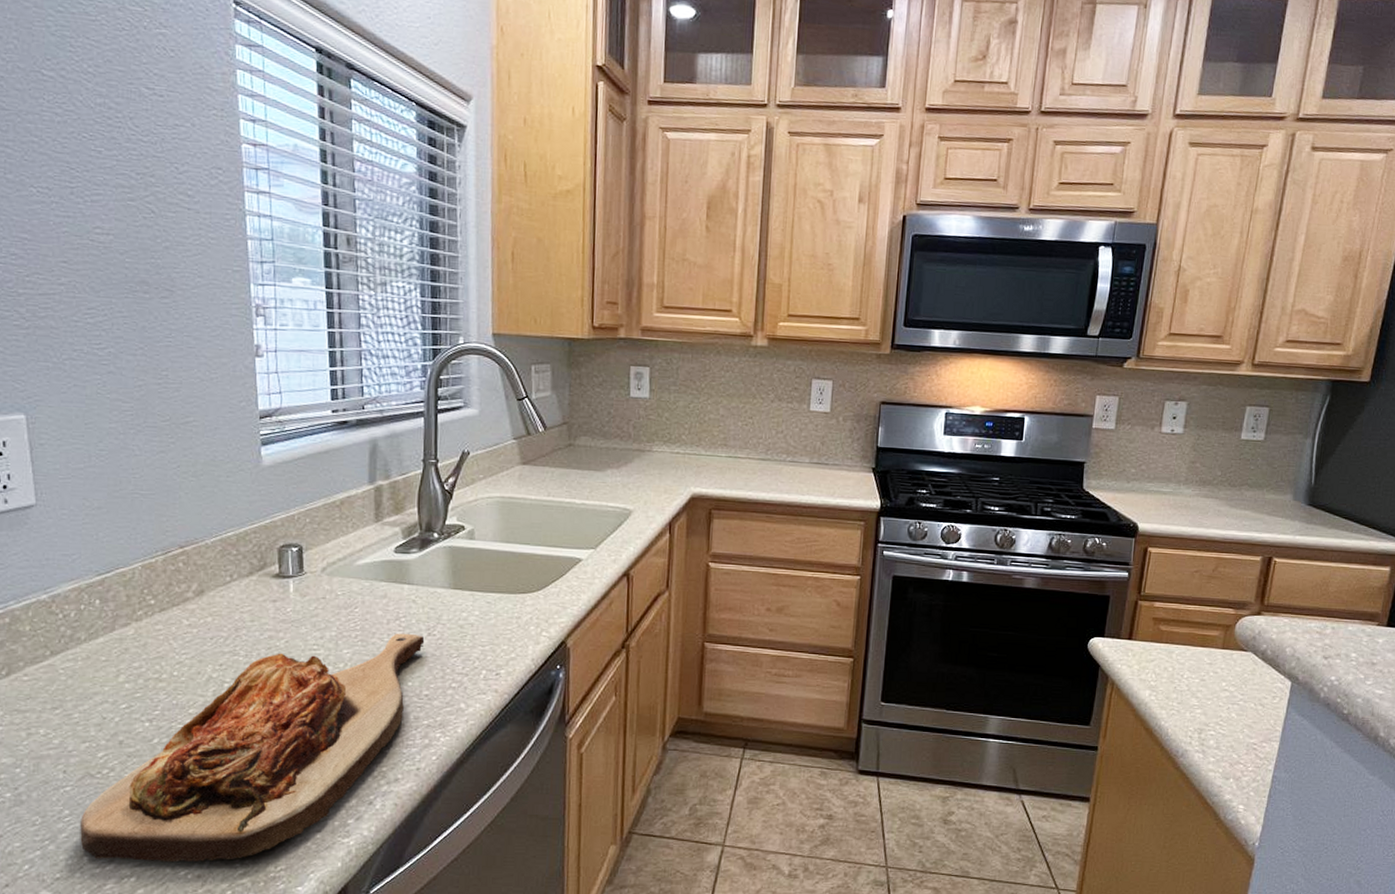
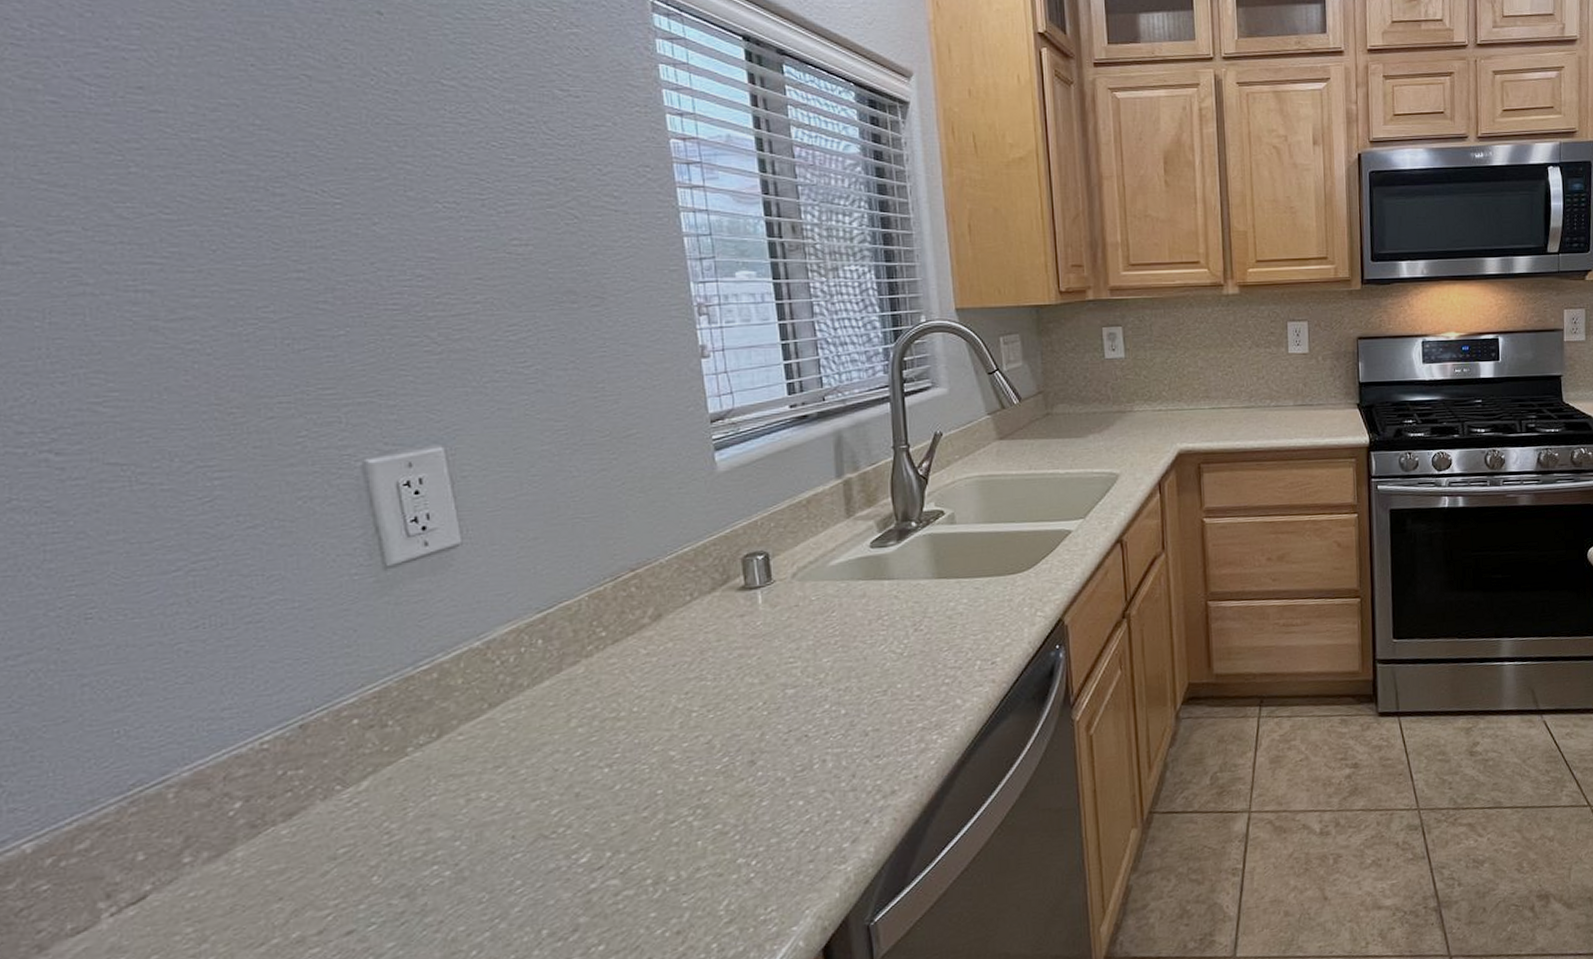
cutting board: present [80,633,425,863] -> none [535,631,912,931]

